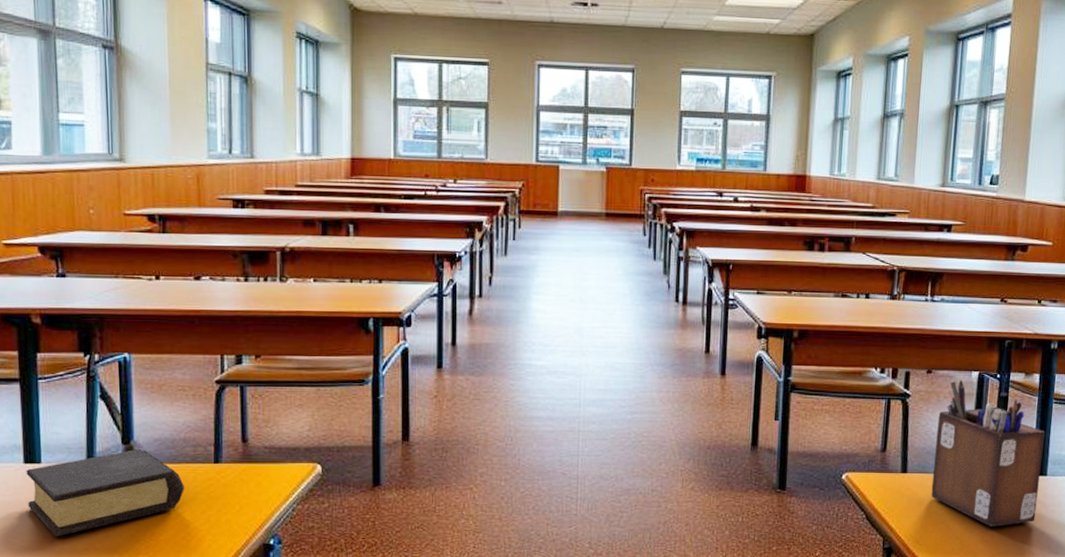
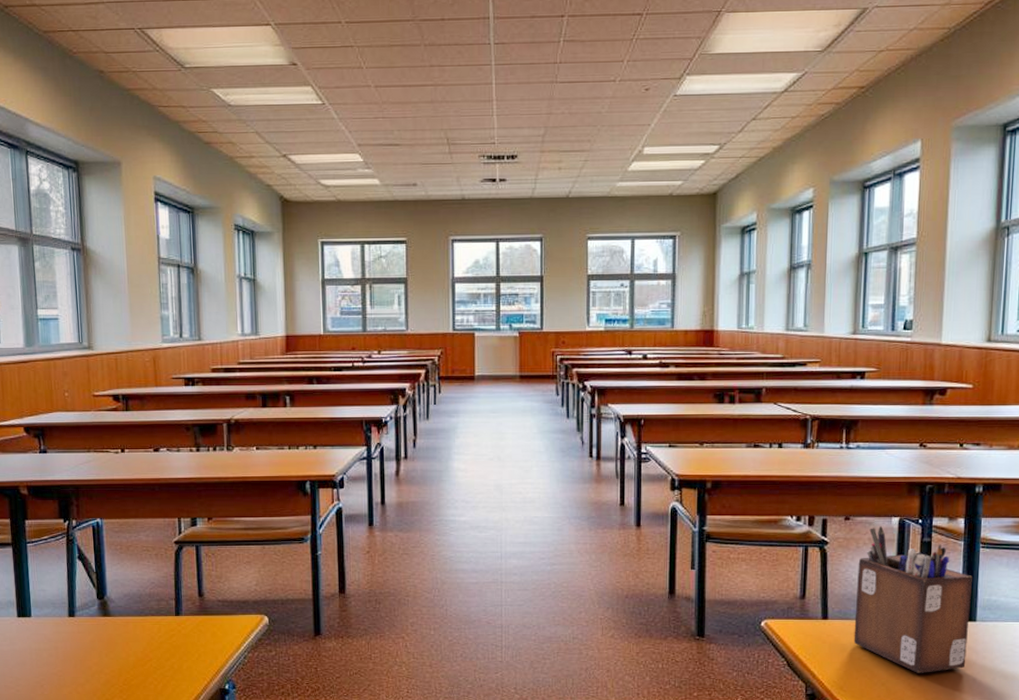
book: present [26,448,184,537] -> none [19,603,151,682]

